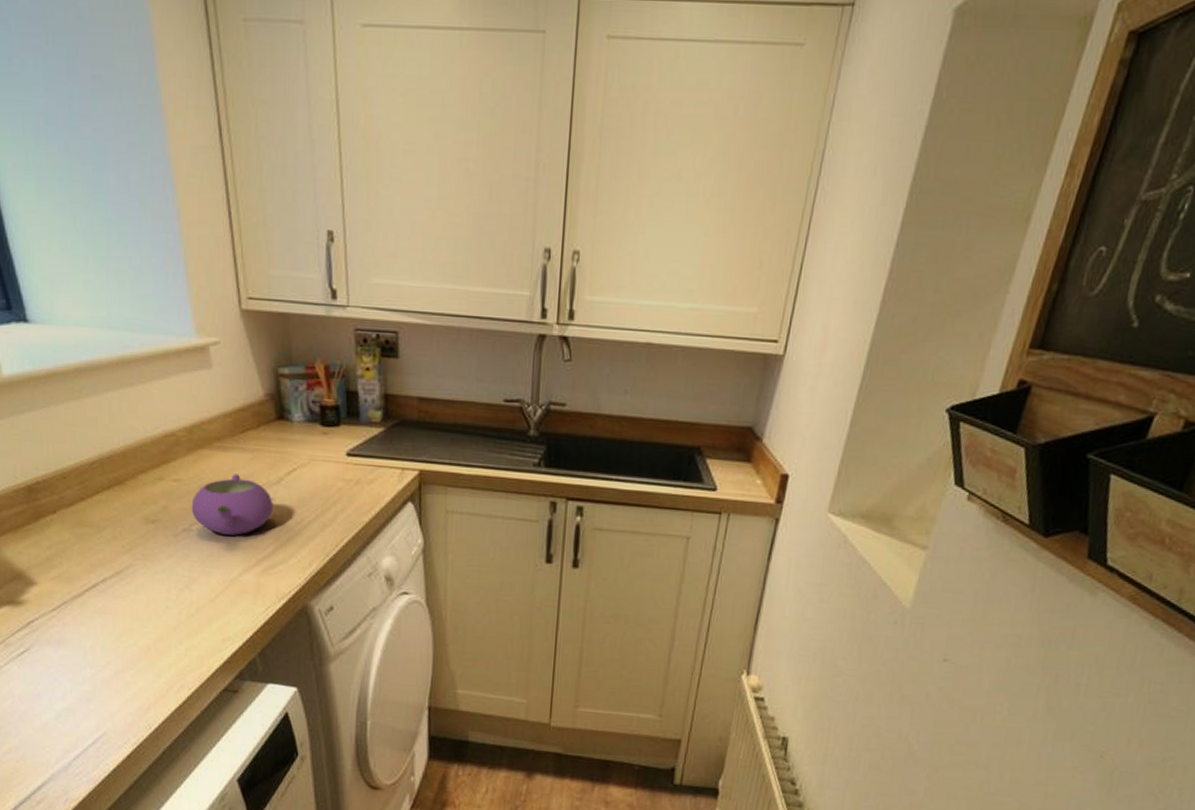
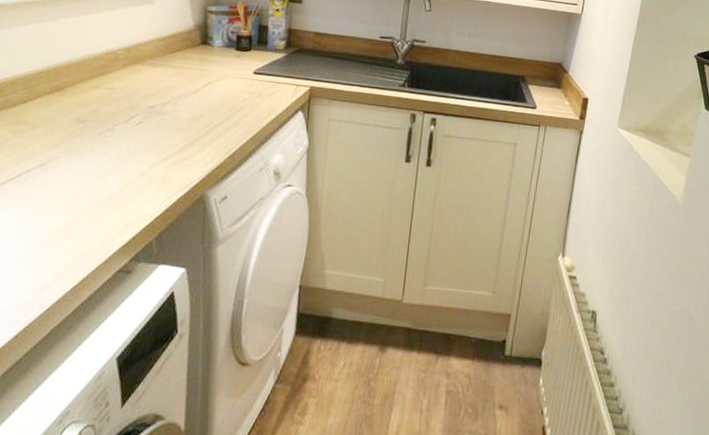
teapot: present [191,474,273,536] -> none [117,85,188,135]

